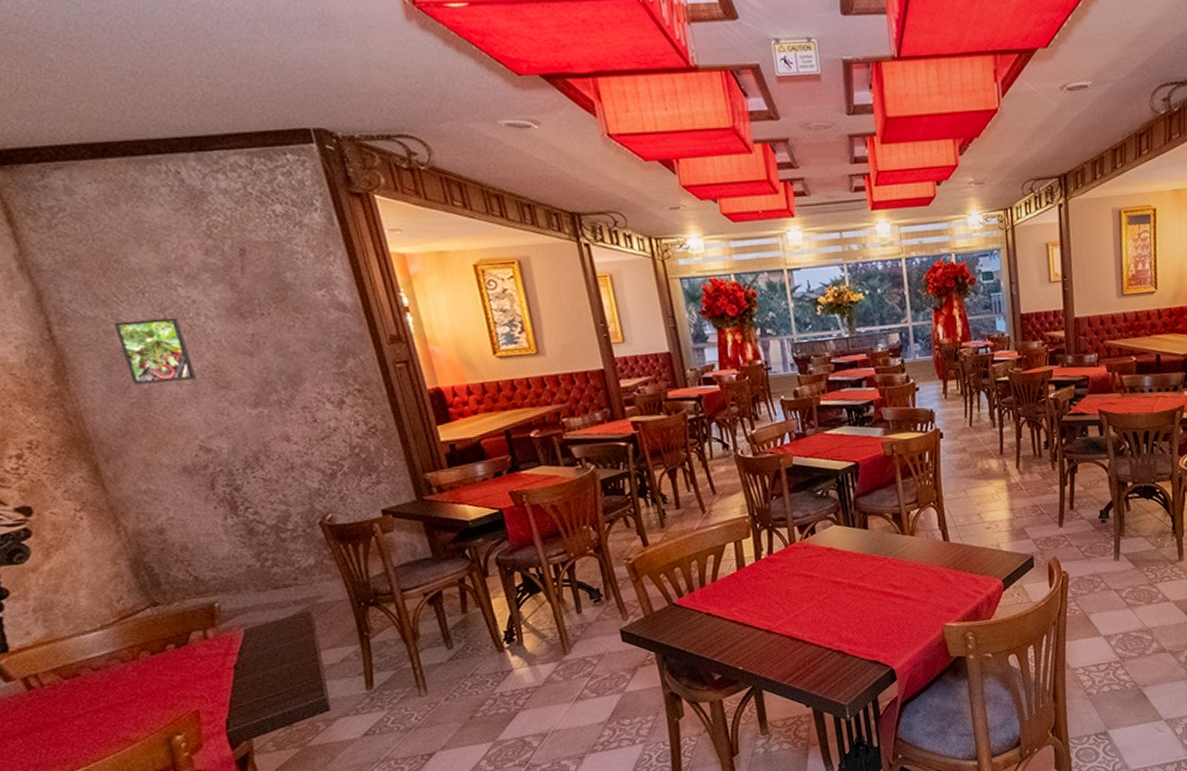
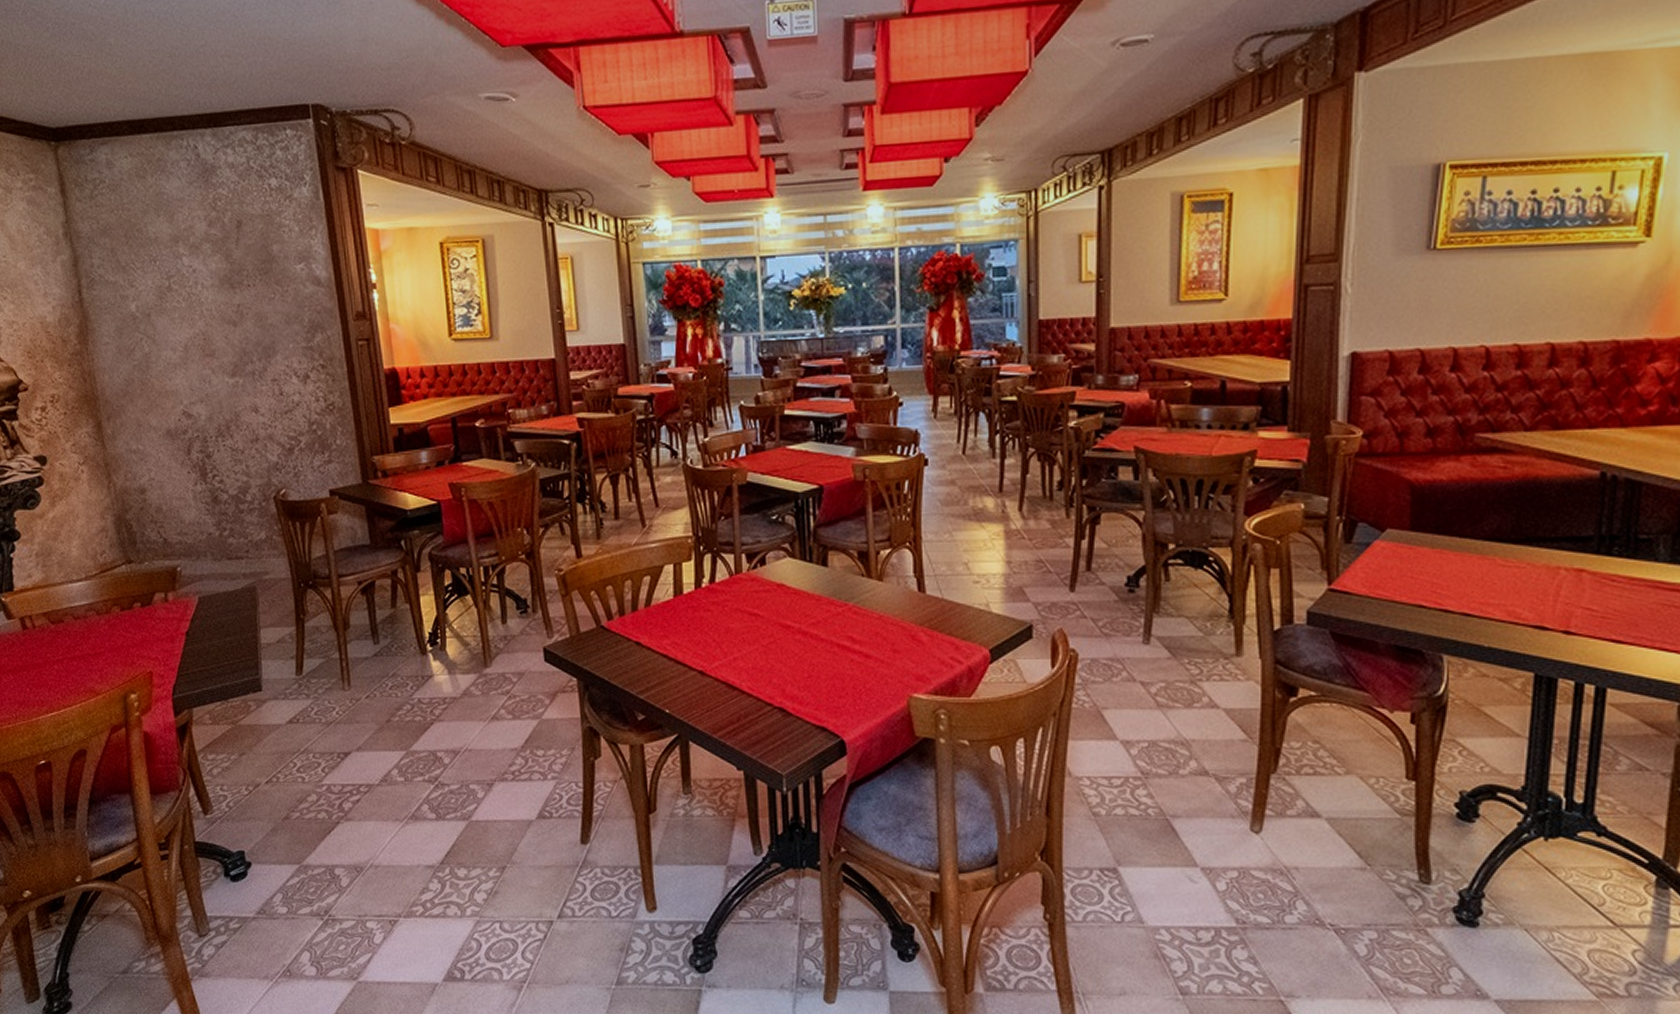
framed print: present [113,317,196,385] -> none [128,285,187,348]

